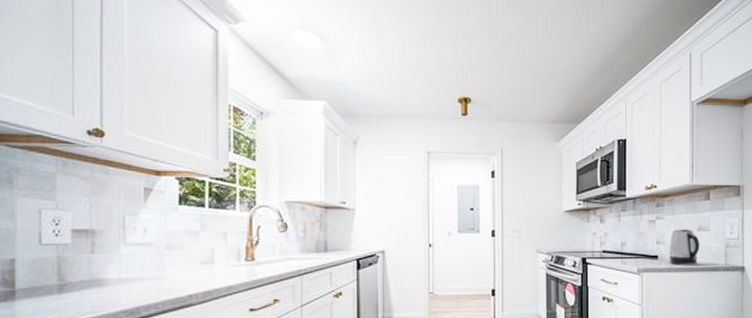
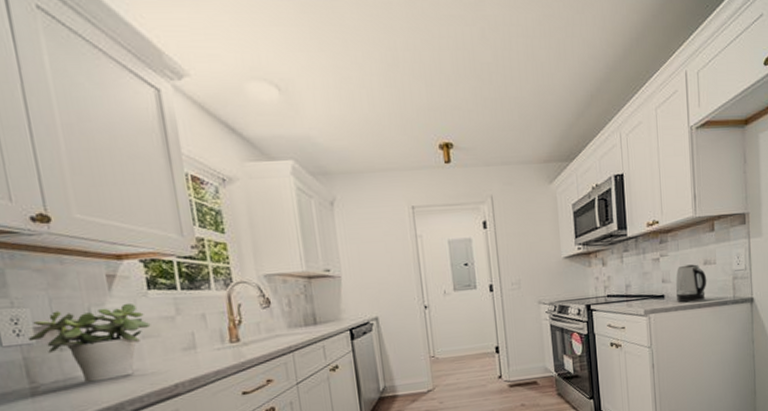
potted plant: none [64,215,176,285] -> present [27,302,151,382]

